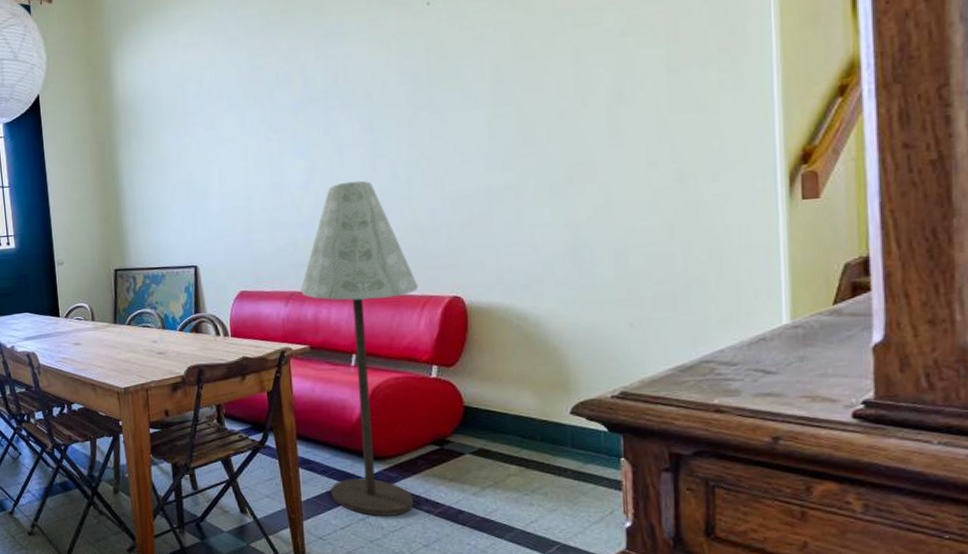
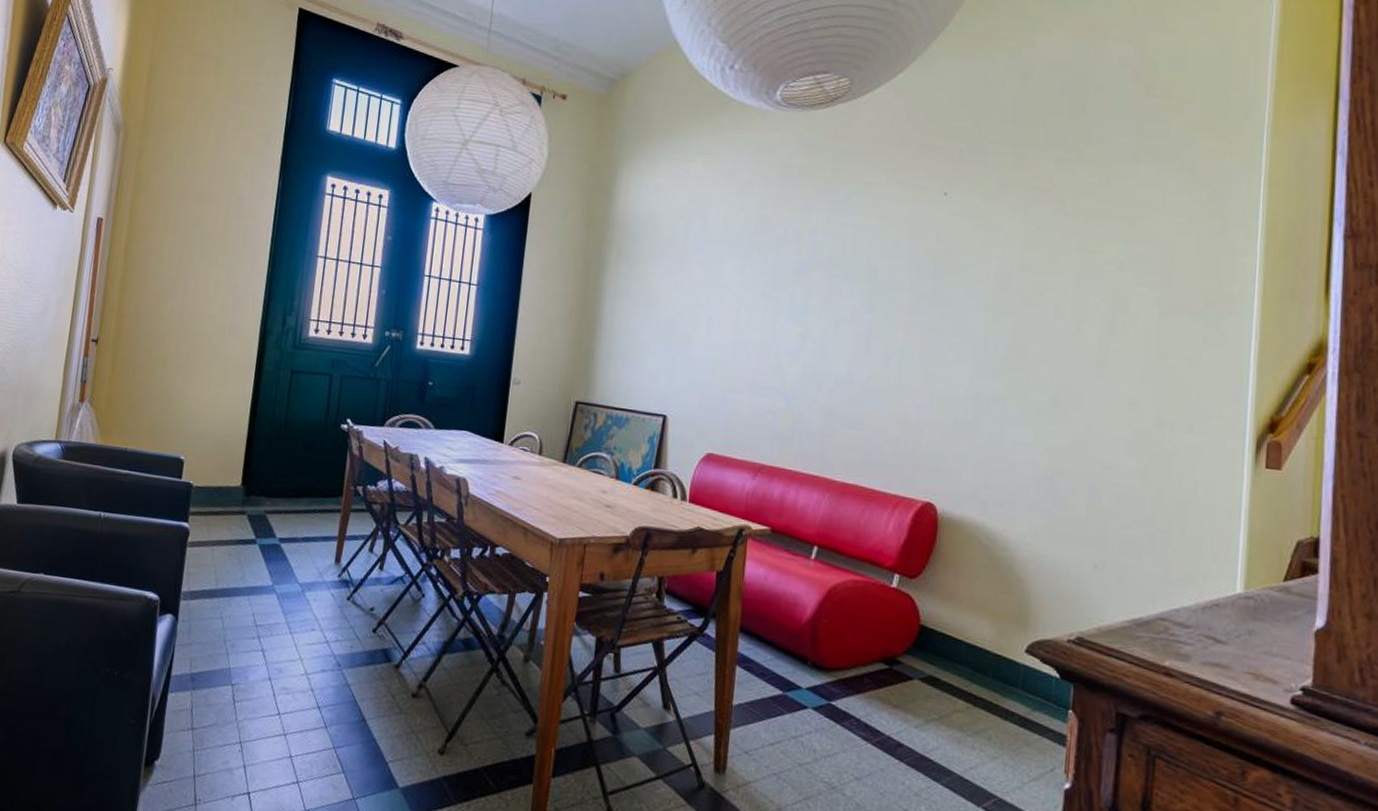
floor lamp: present [301,181,418,516] -> none [766,357,893,739]

